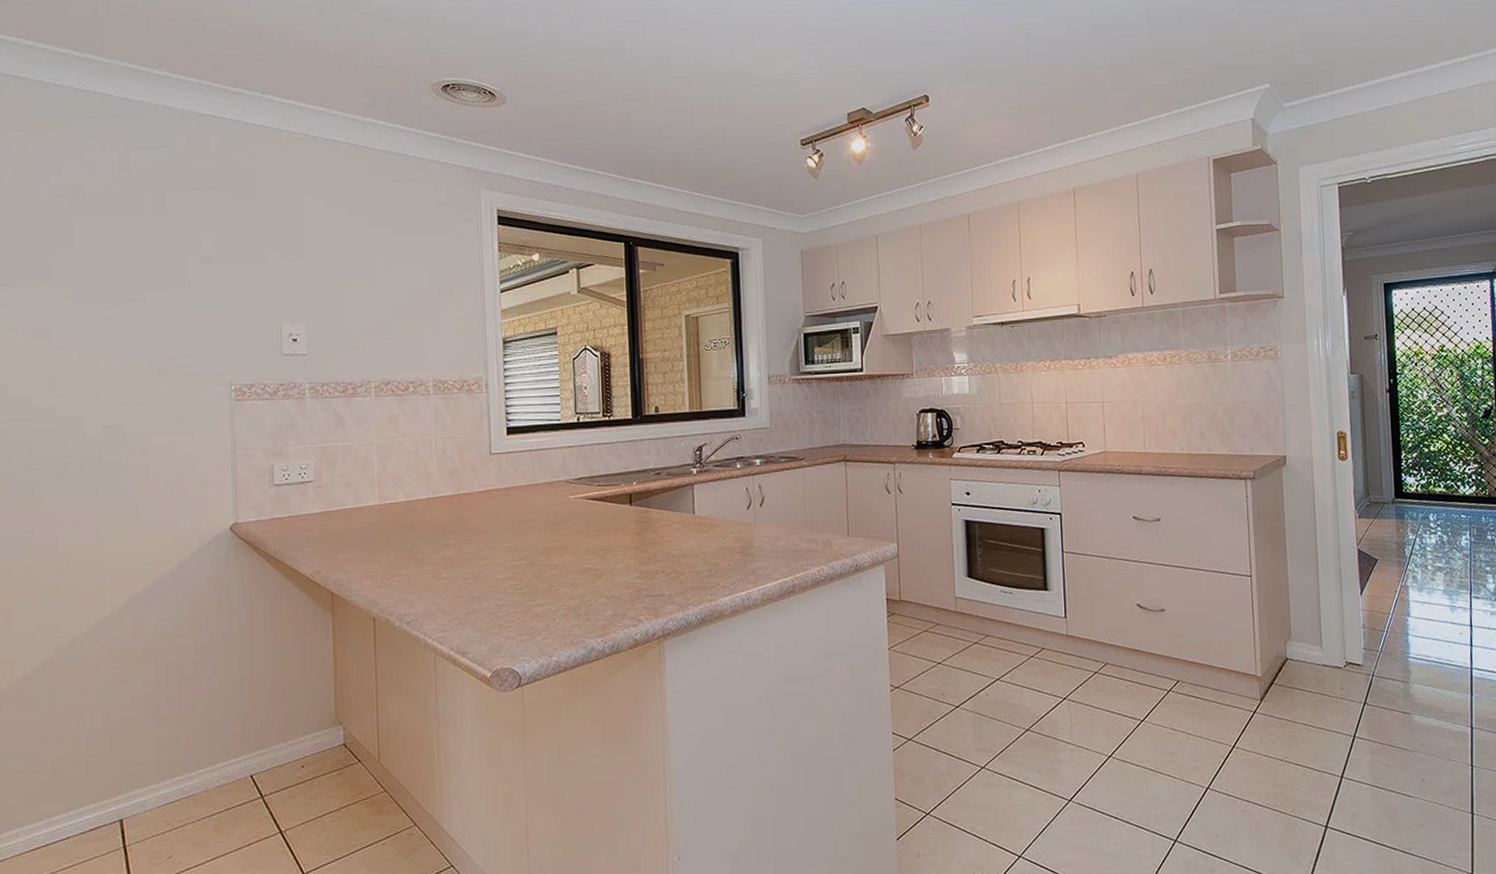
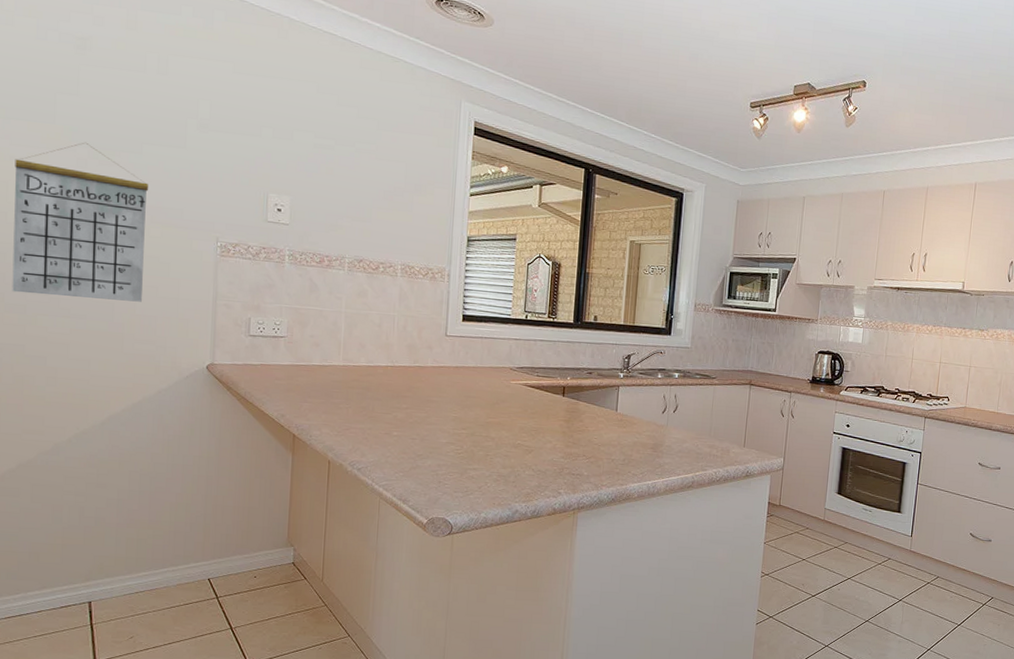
calendar: none [12,298,155,474] -> present [12,142,149,302]

